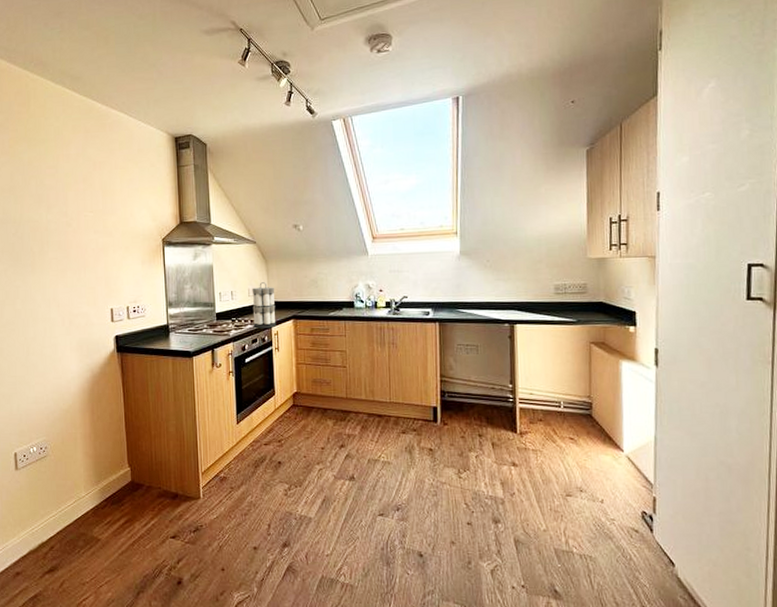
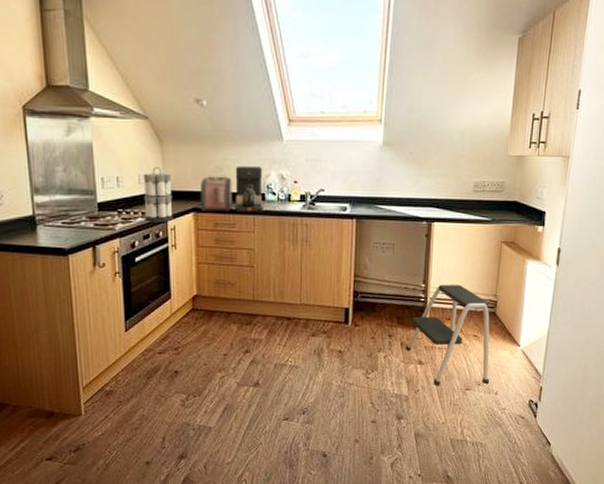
toaster: none [298,287,326,319] -> present [200,176,233,213]
coffee maker: none [327,277,353,319] -> present [234,166,263,212]
step stool: none [496,384,593,490] -> present [405,284,490,386]

